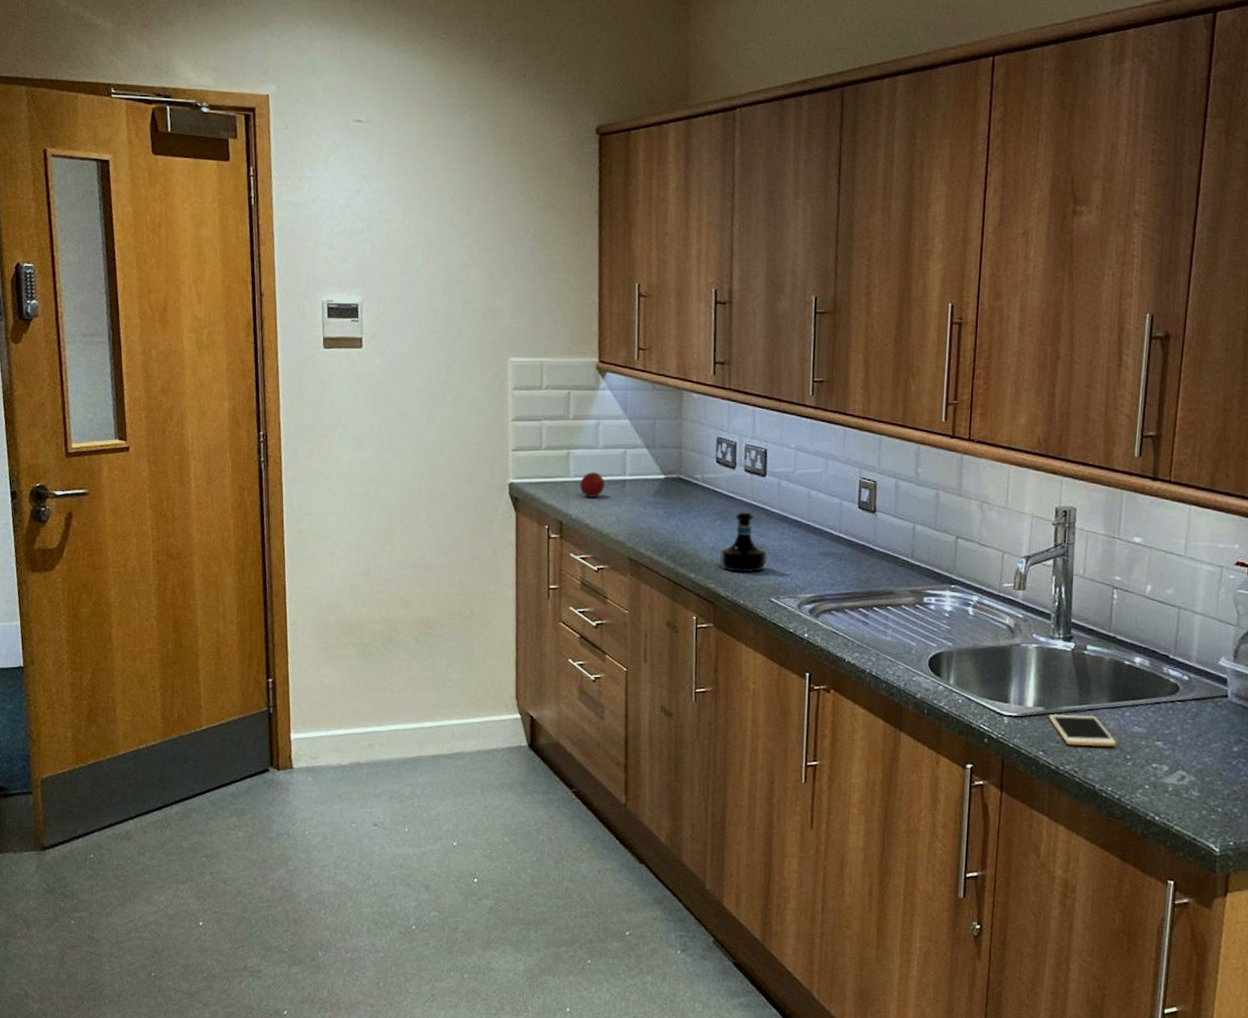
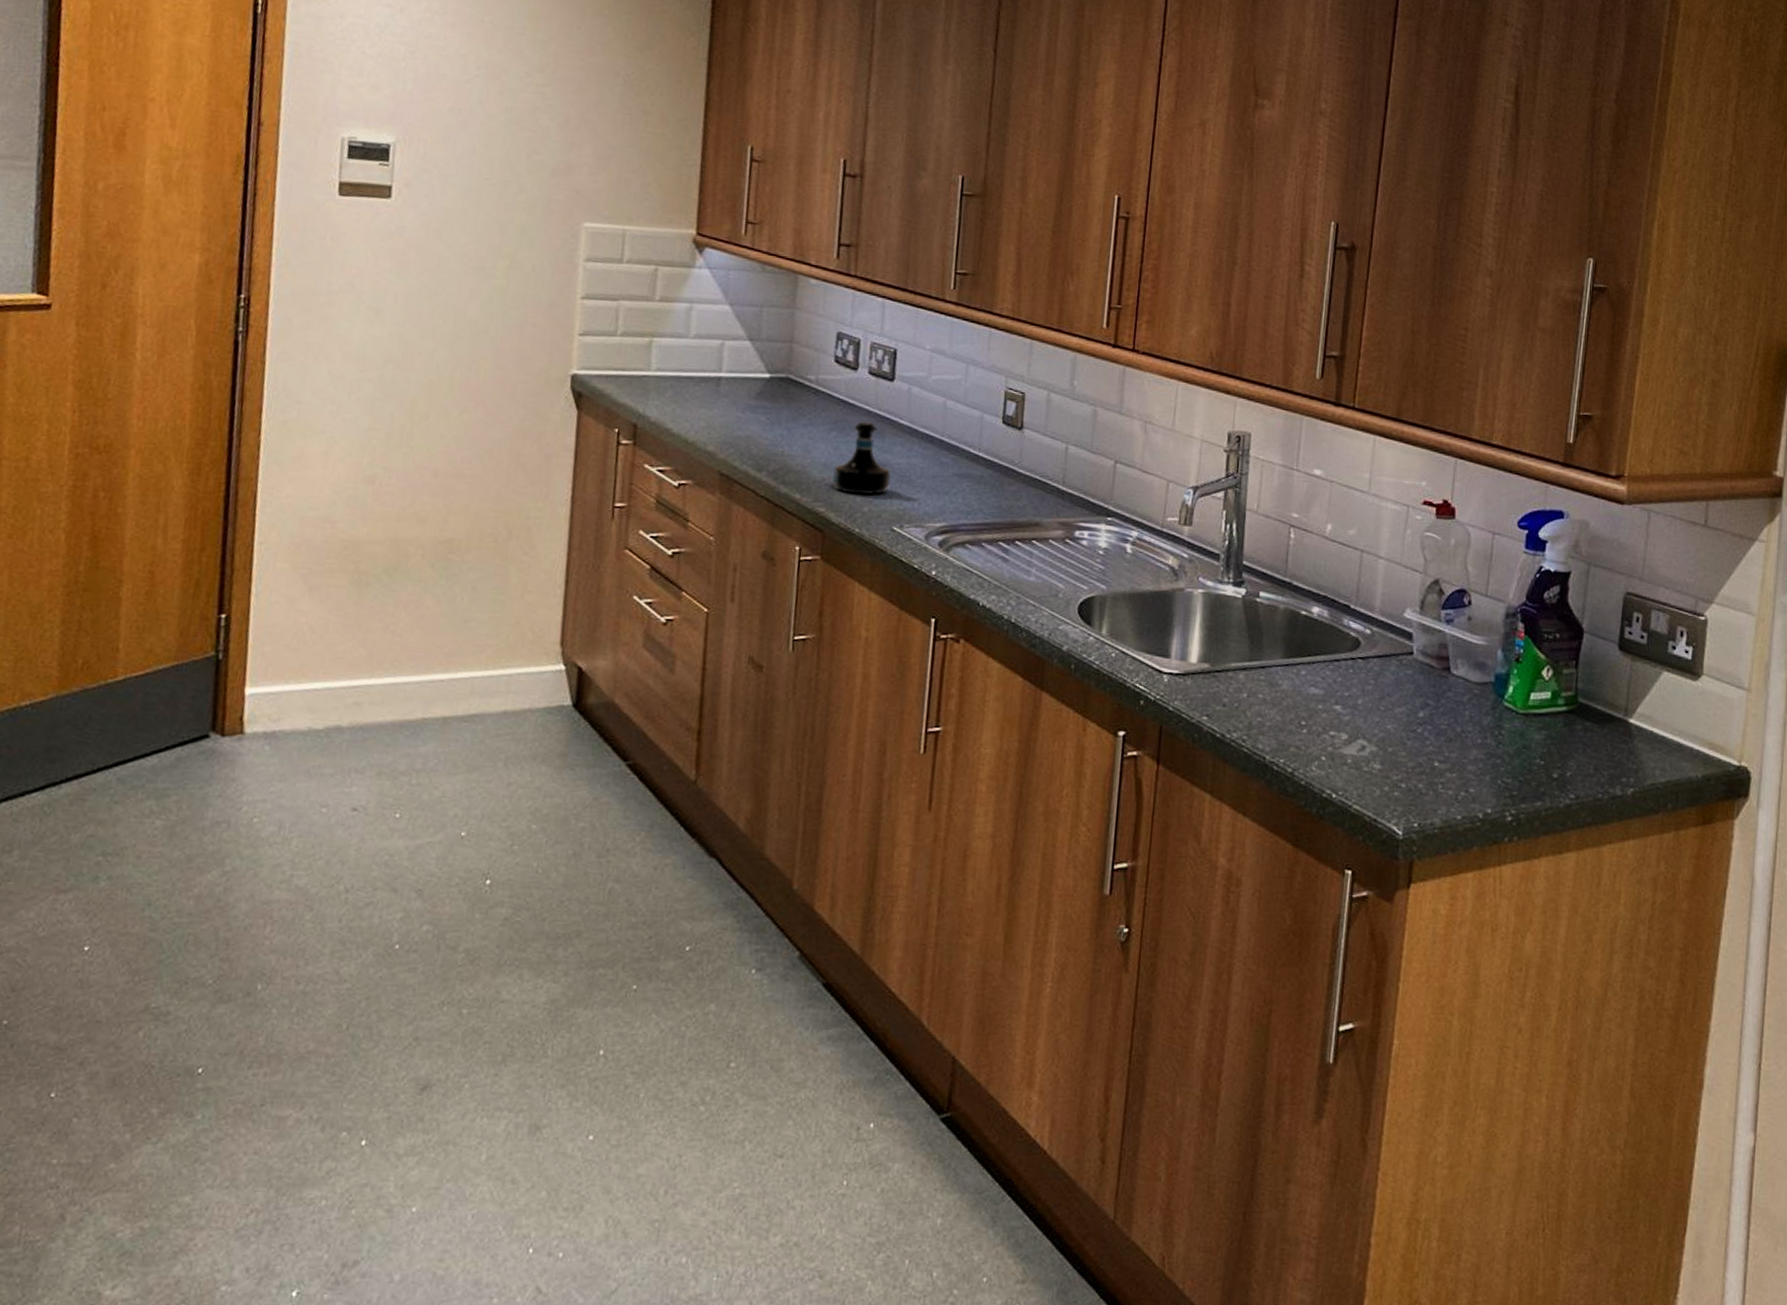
apple: present [580,471,605,498] -> none [662,365,695,397]
cell phone: present [1048,713,1117,747] -> none [1214,671,1291,712]

